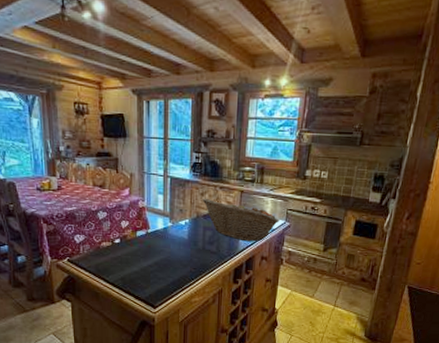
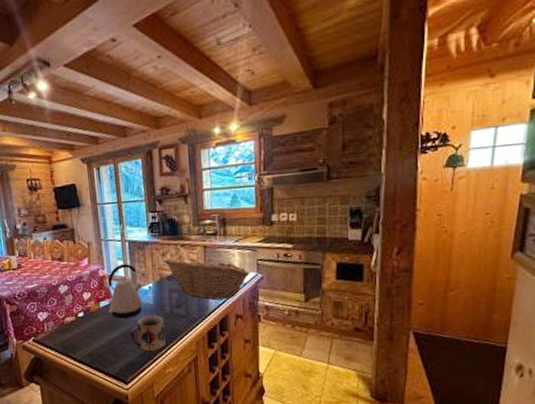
kettle: none [144,198,180,249] -> present [108,264,143,319]
mug: none [163,248,195,282] -> present [130,315,166,352]

